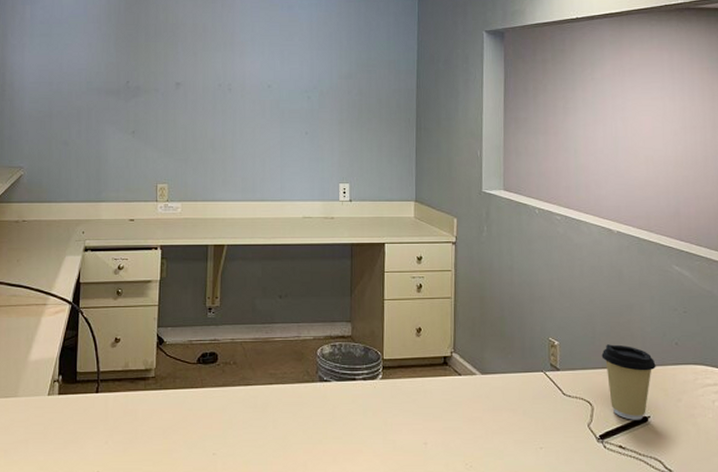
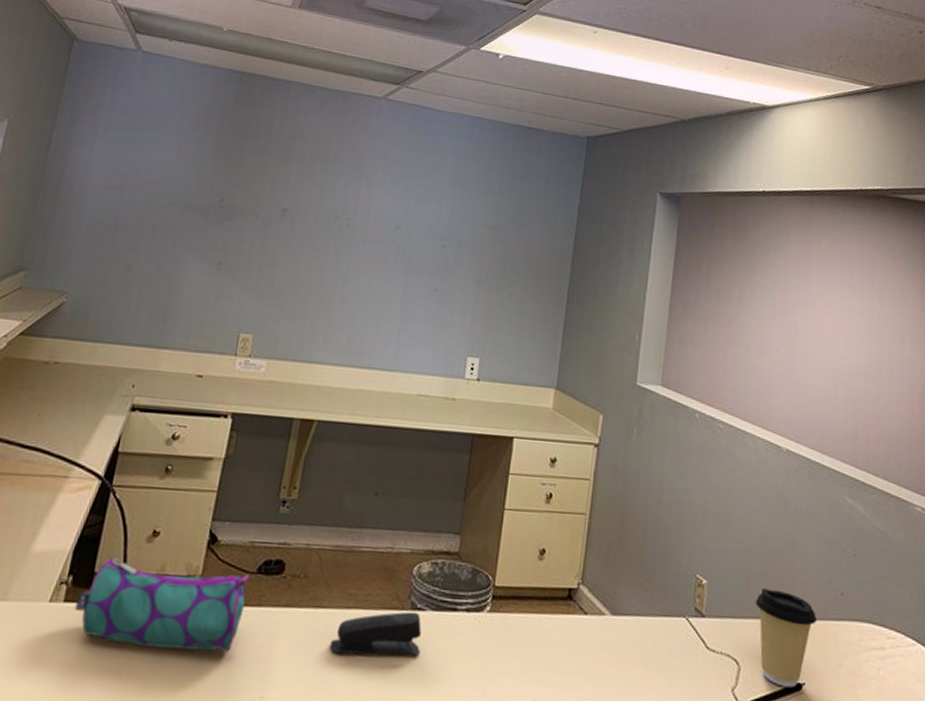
pencil case: none [66,360,191,423] -> present [74,558,249,653]
stapler: none [260,383,331,418] -> present [329,611,422,656]

